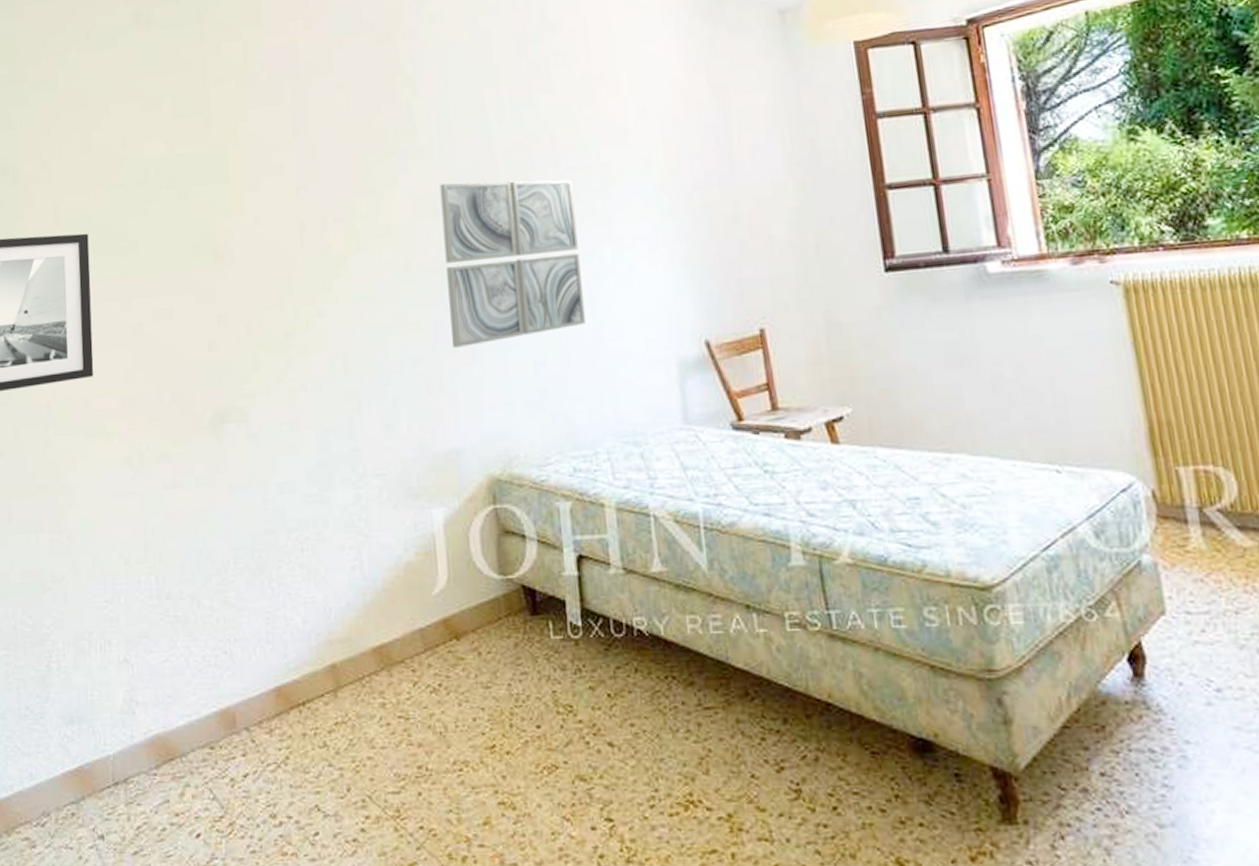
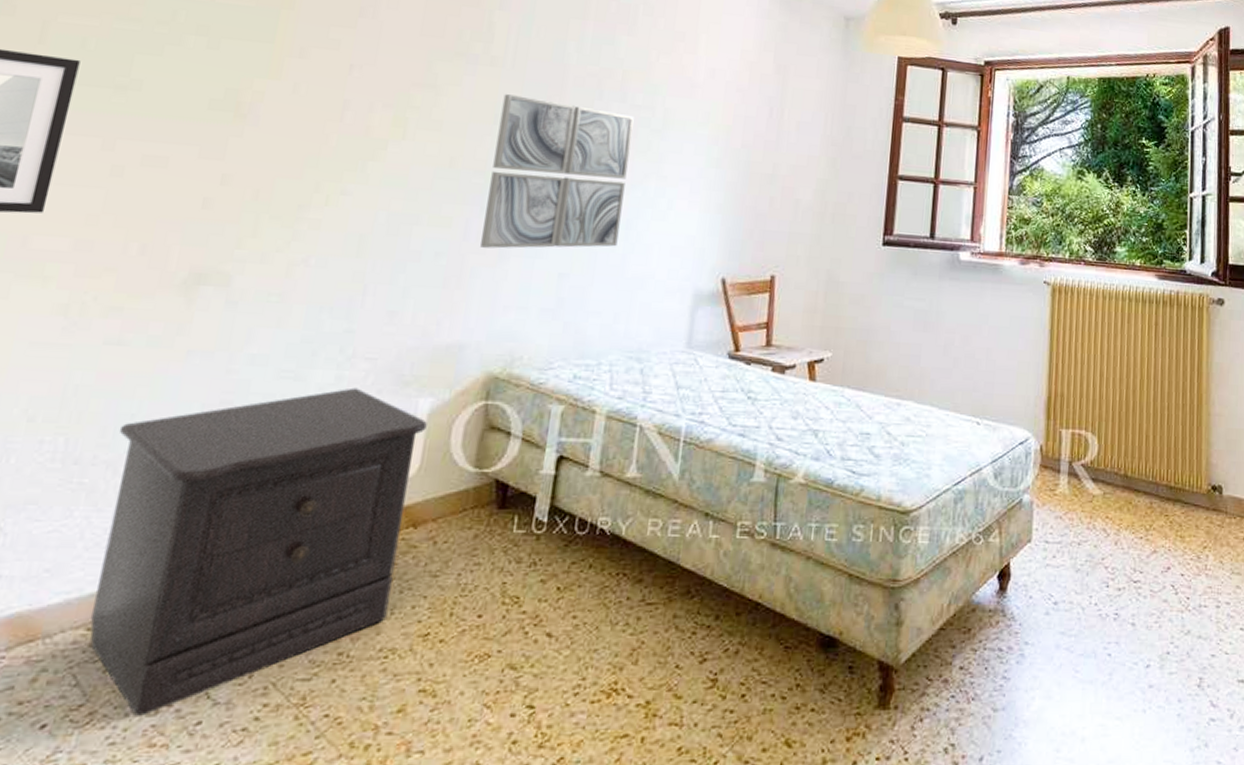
nightstand: none [193,505,452,828] -> present [90,387,427,718]

